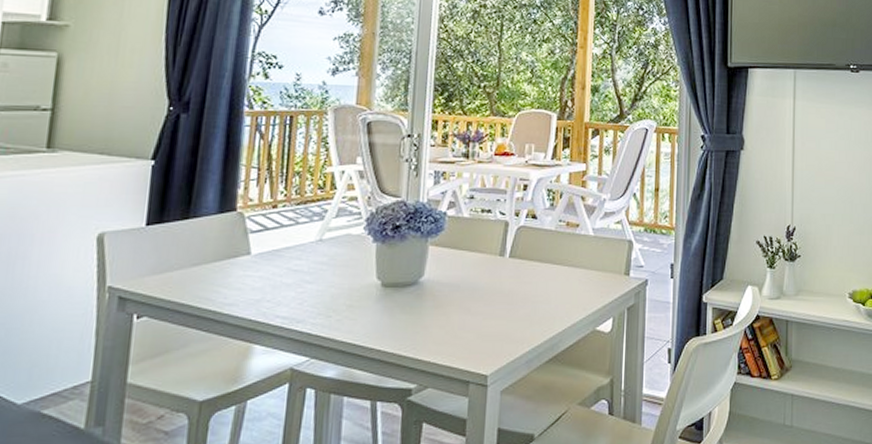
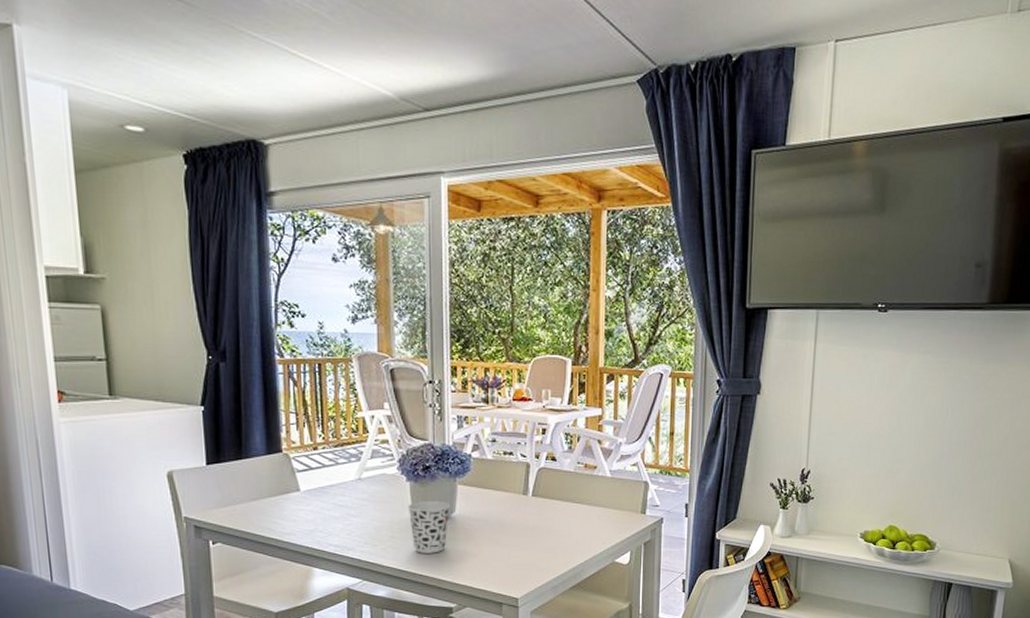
cup: none [371,263,419,325] -> present [407,500,450,553]

